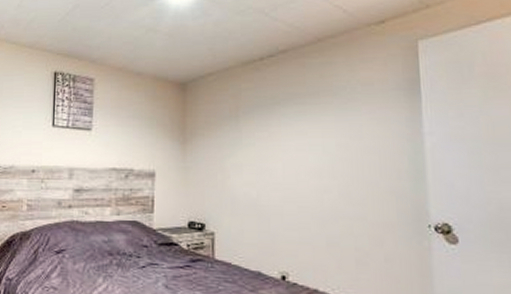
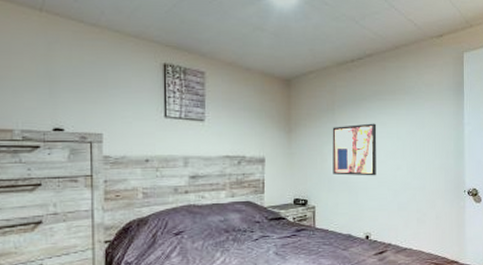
wall art: none [236,133,295,199] -> present [332,123,377,176]

